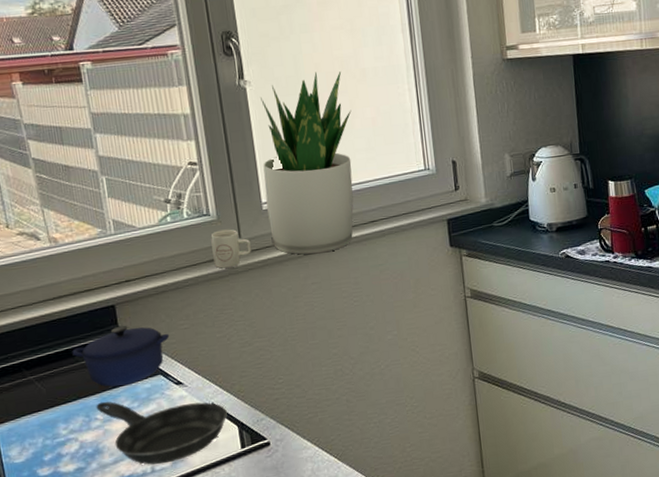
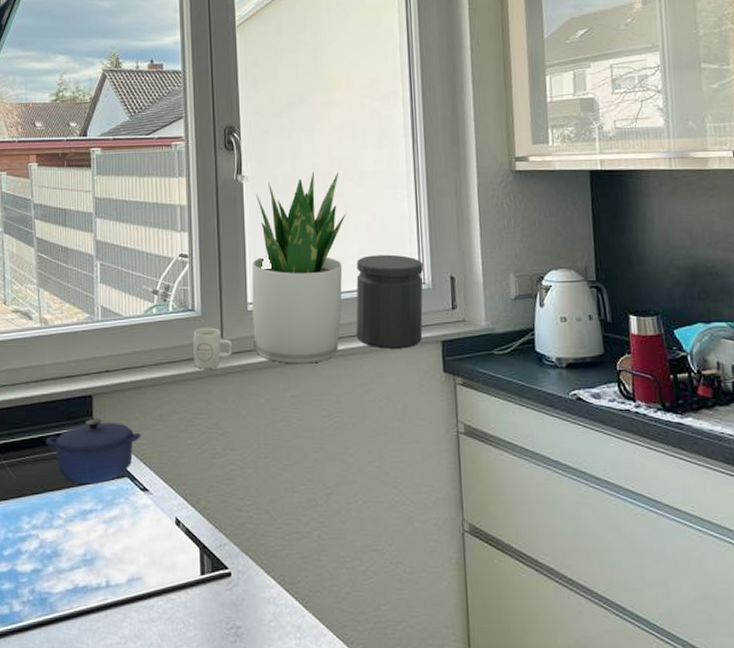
frying pan: present [96,401,228,465] -> none [61,498,190,579]
jar: none [364,145,430,232] -> present [355,254,424,349]

